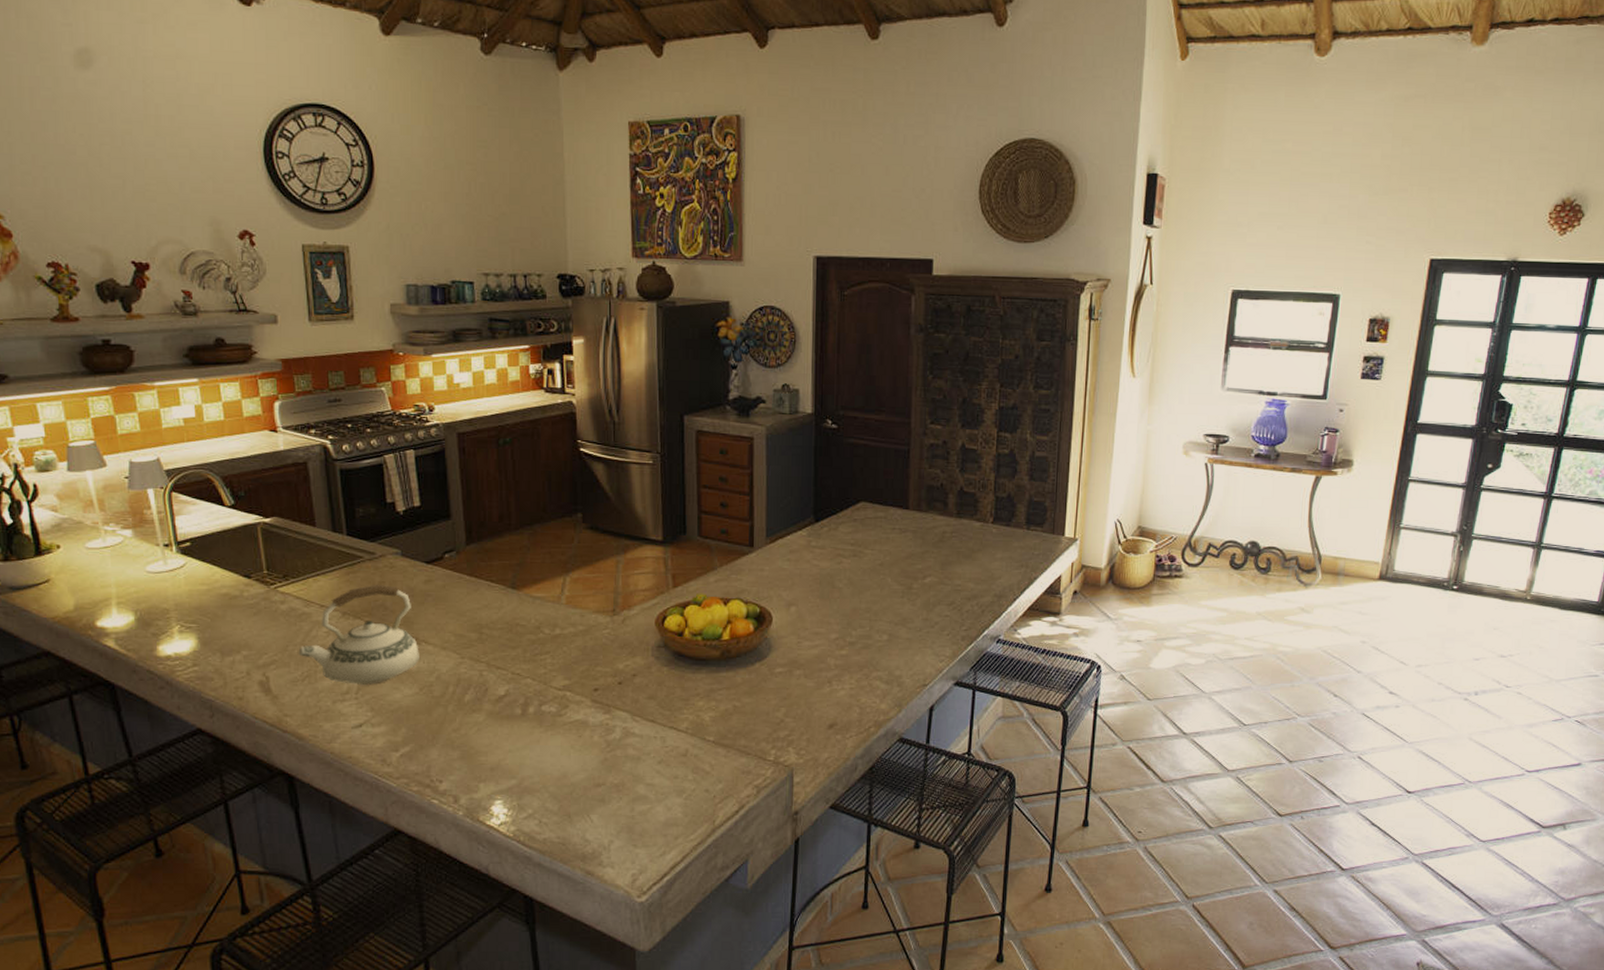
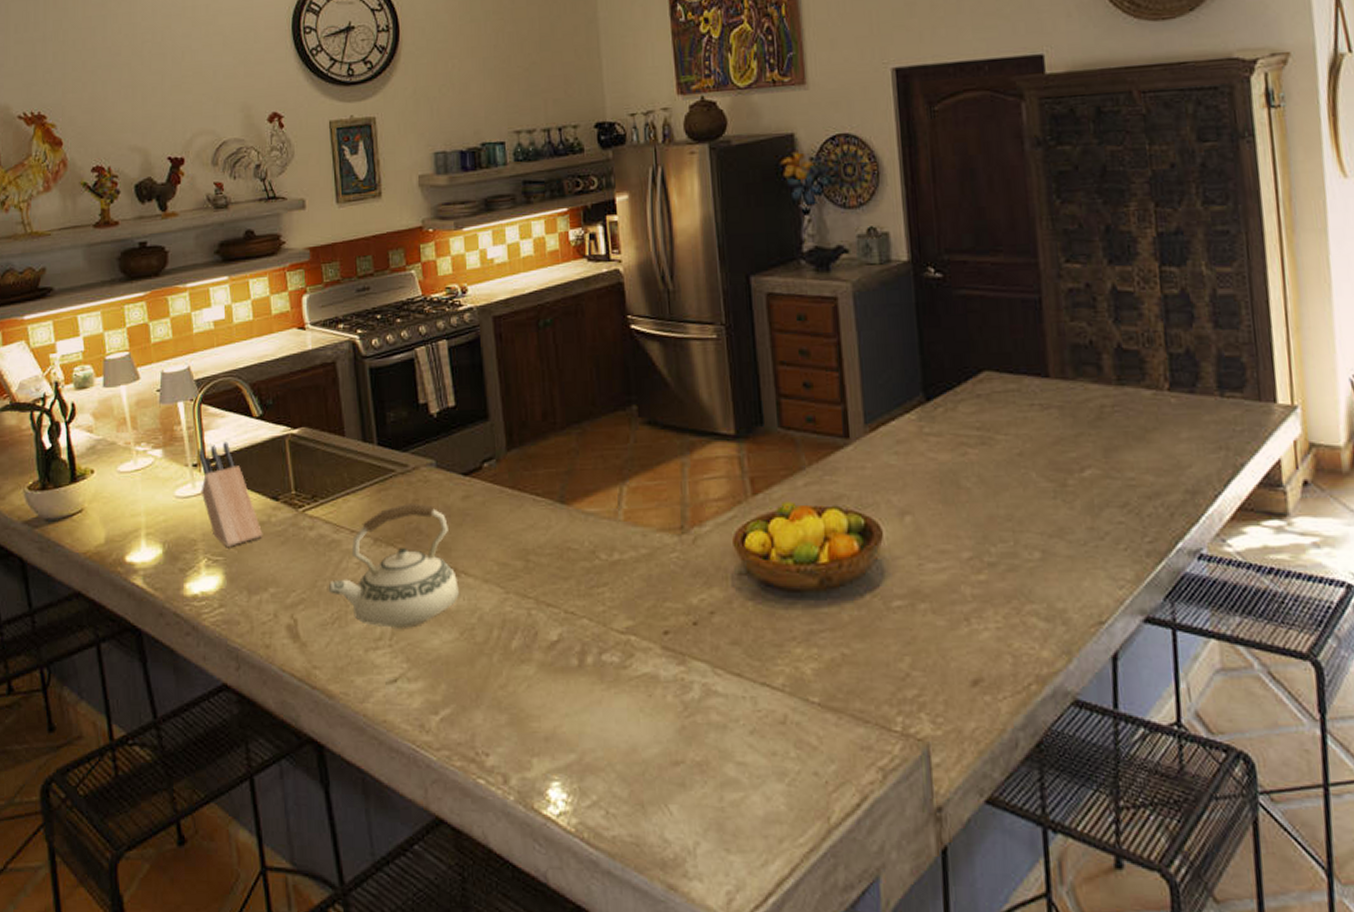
knife block: none [169,526,236,616] -> present [198,442,263,547]

